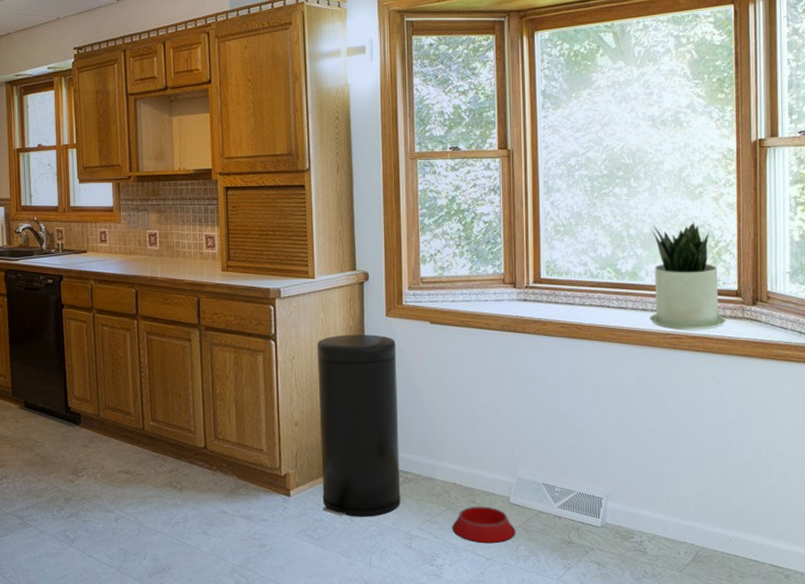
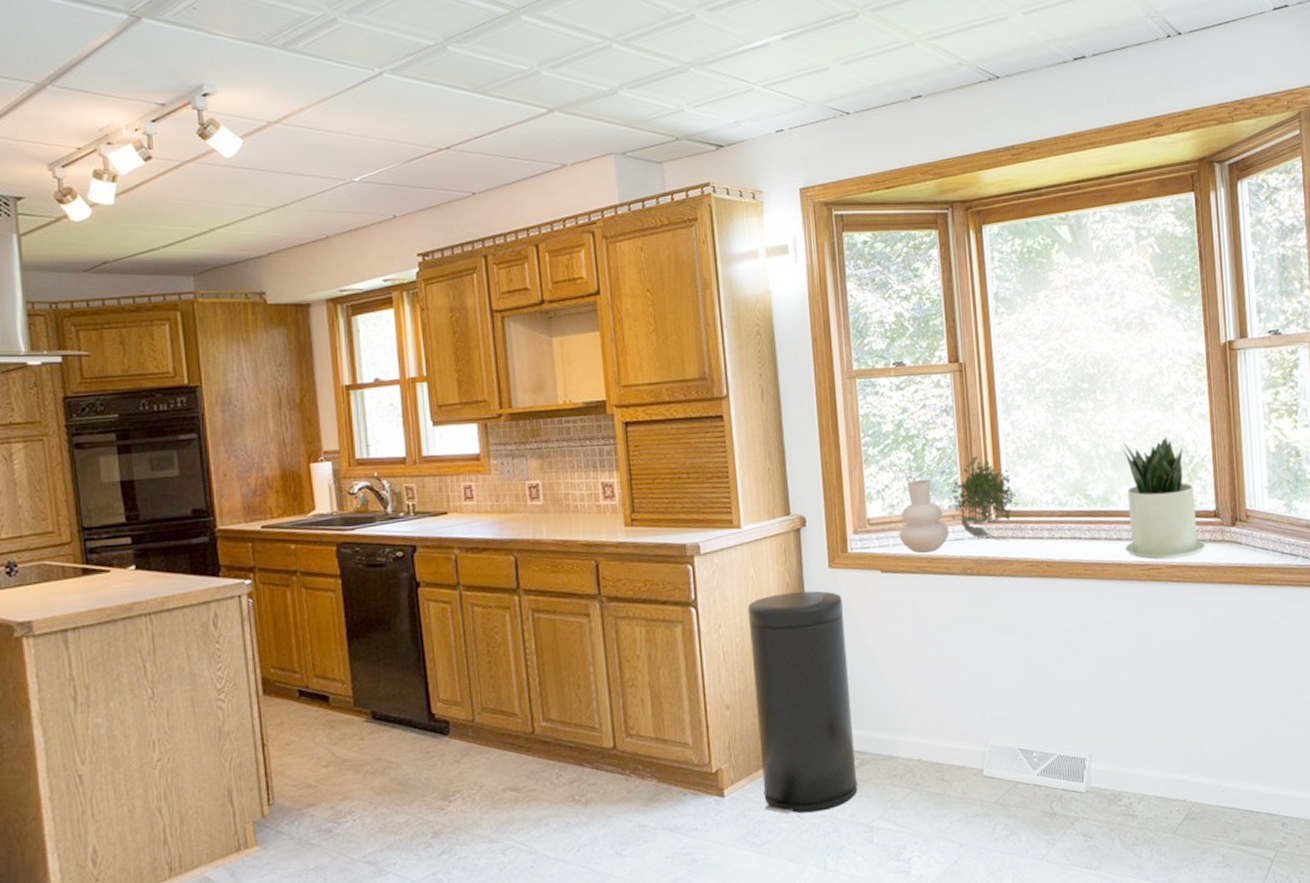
vase: none [447,247,491,310] -> present [899,479,949,554]
pet bowl: present [452,506,516,543] -> none [919,782,992,827]
plant: none [491,230,553,305] -> present [947,456,1018,542]

